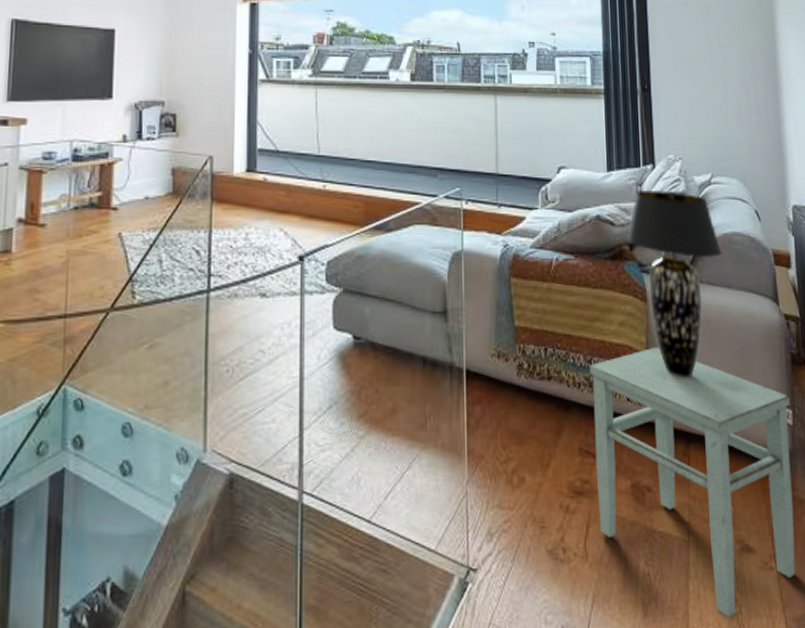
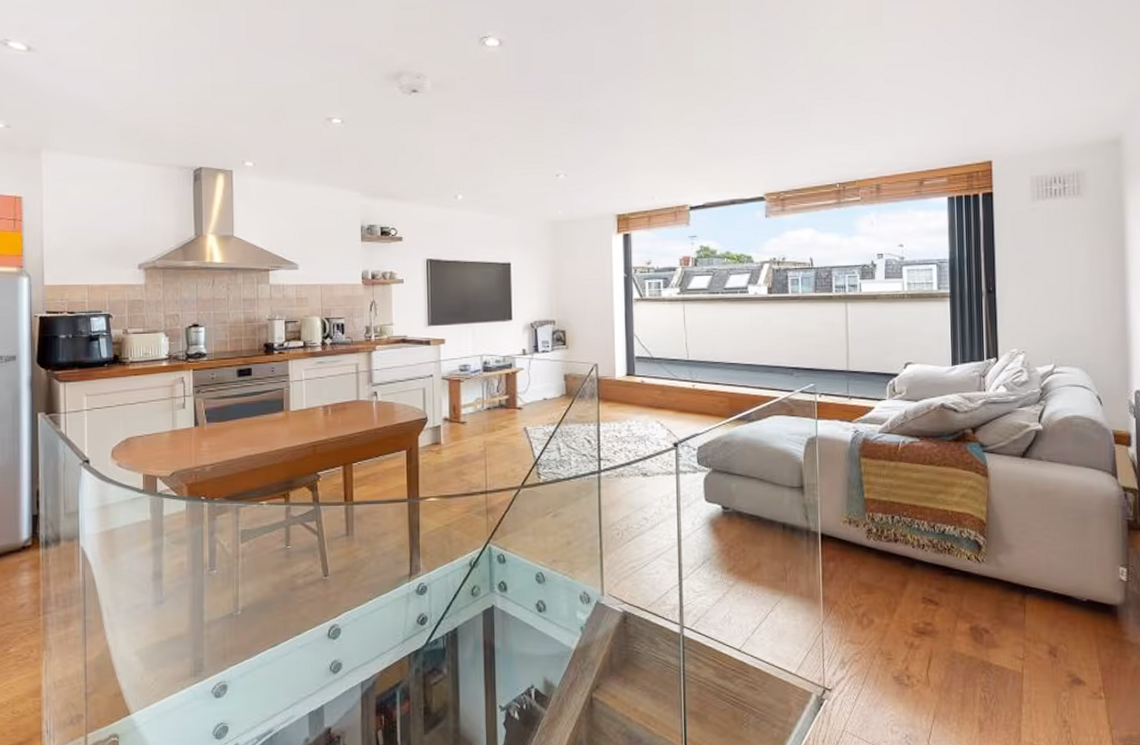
stool: present [589,346,795,618] -> none [932,514,1125,735]
table lamp: present [626,190,722,378] -> none [969,380,1062,541]

